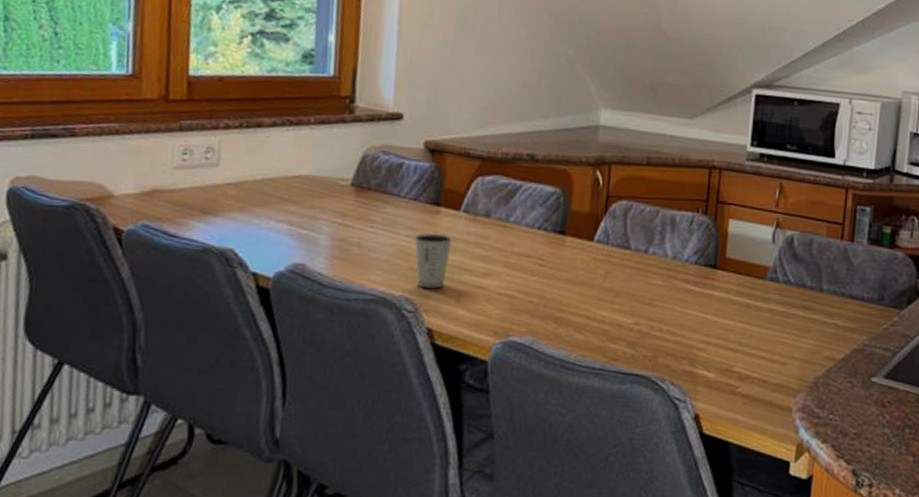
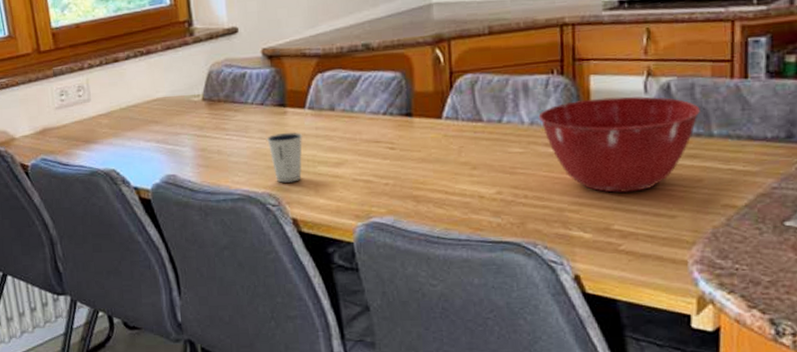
mixing bowl: none [680,241,815,336] -> present [538,96,700,193]

